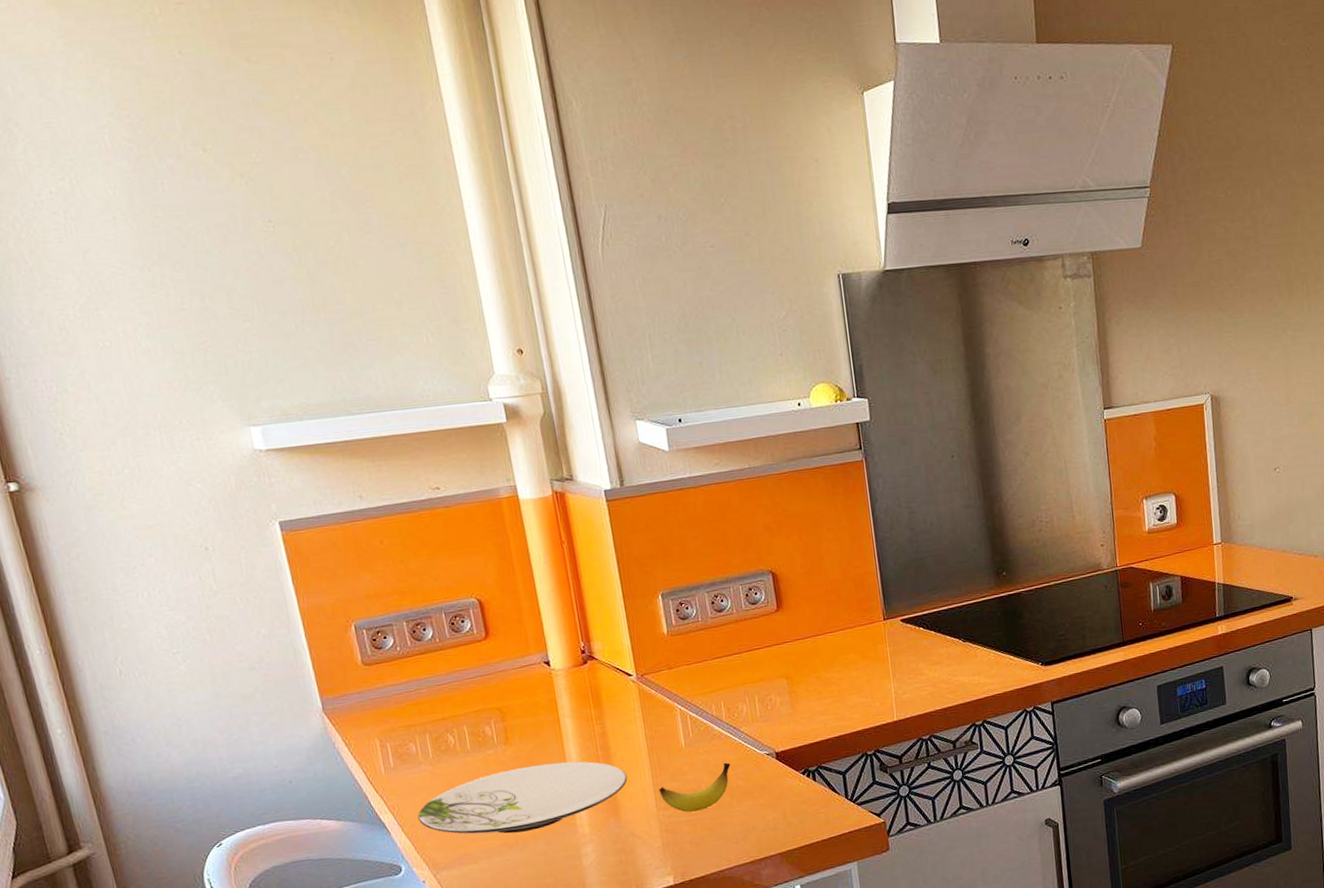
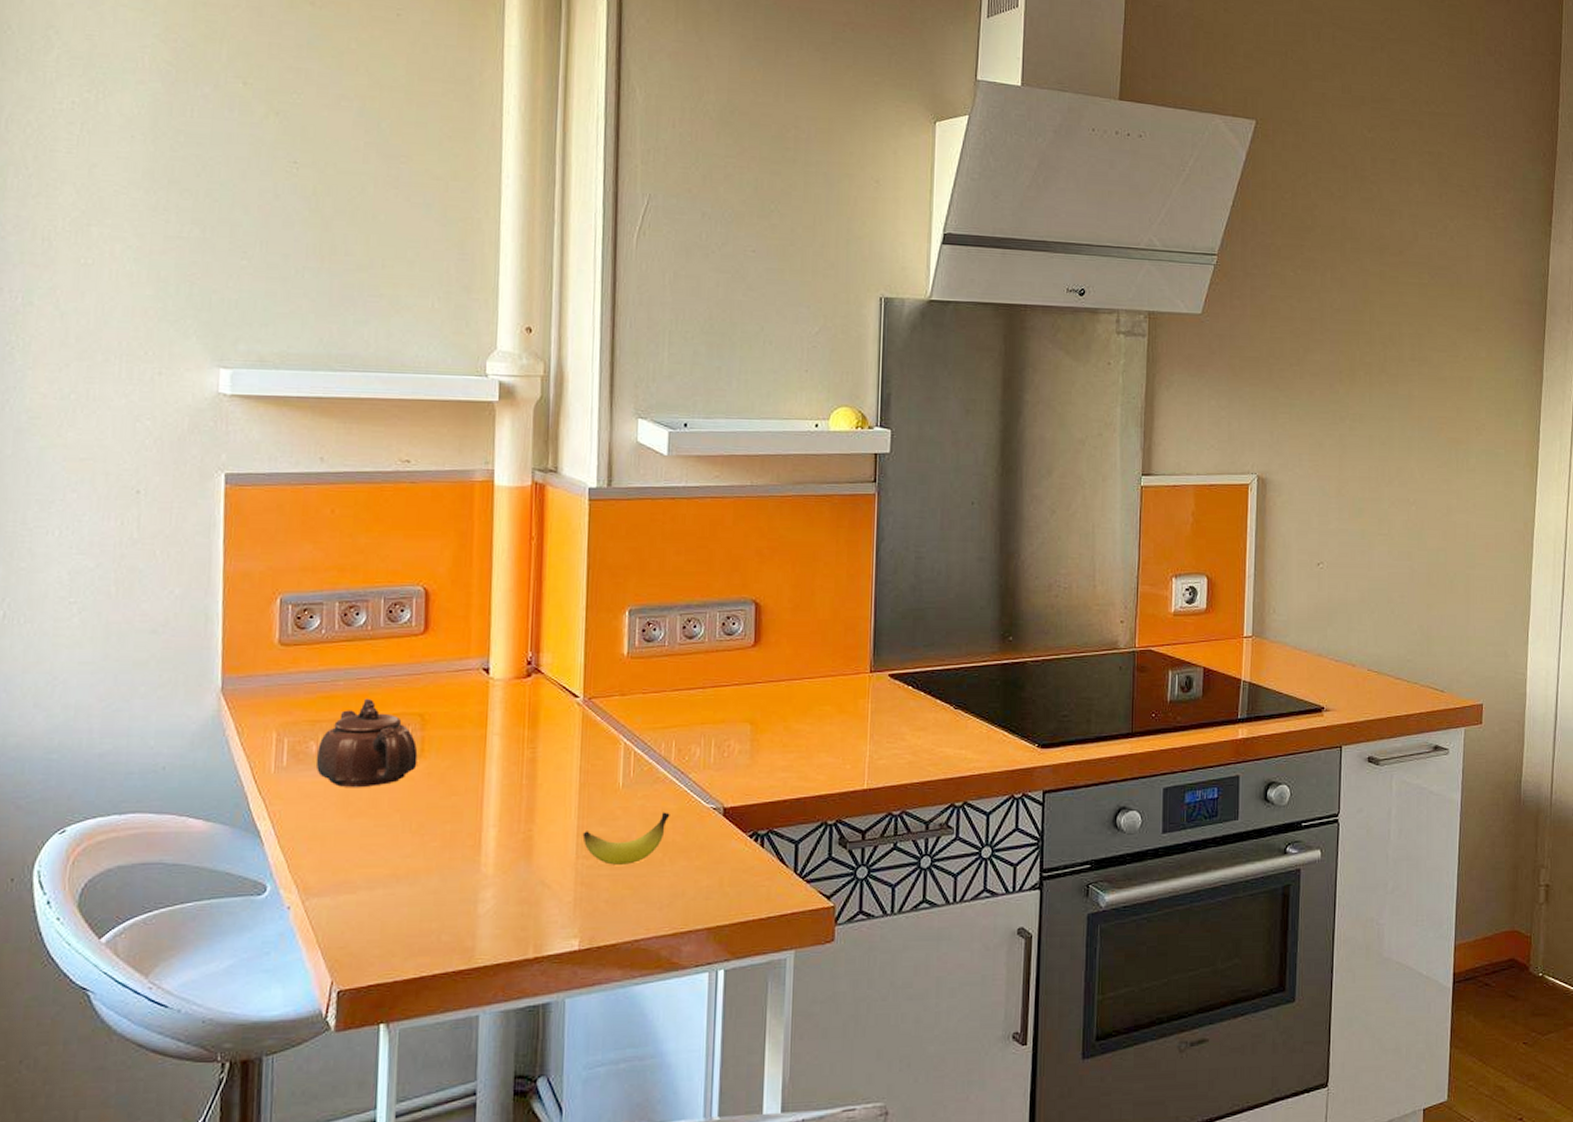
teapot: none [417,700,505,778] -> present [315,698,418,788]
plate: present [417,761,628,834] -> none [299,786,550,863]

